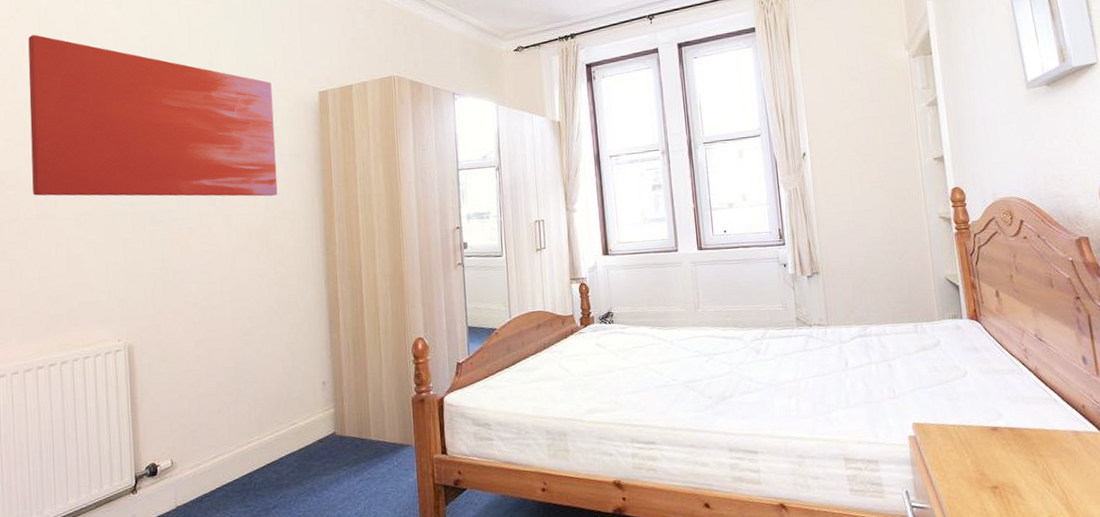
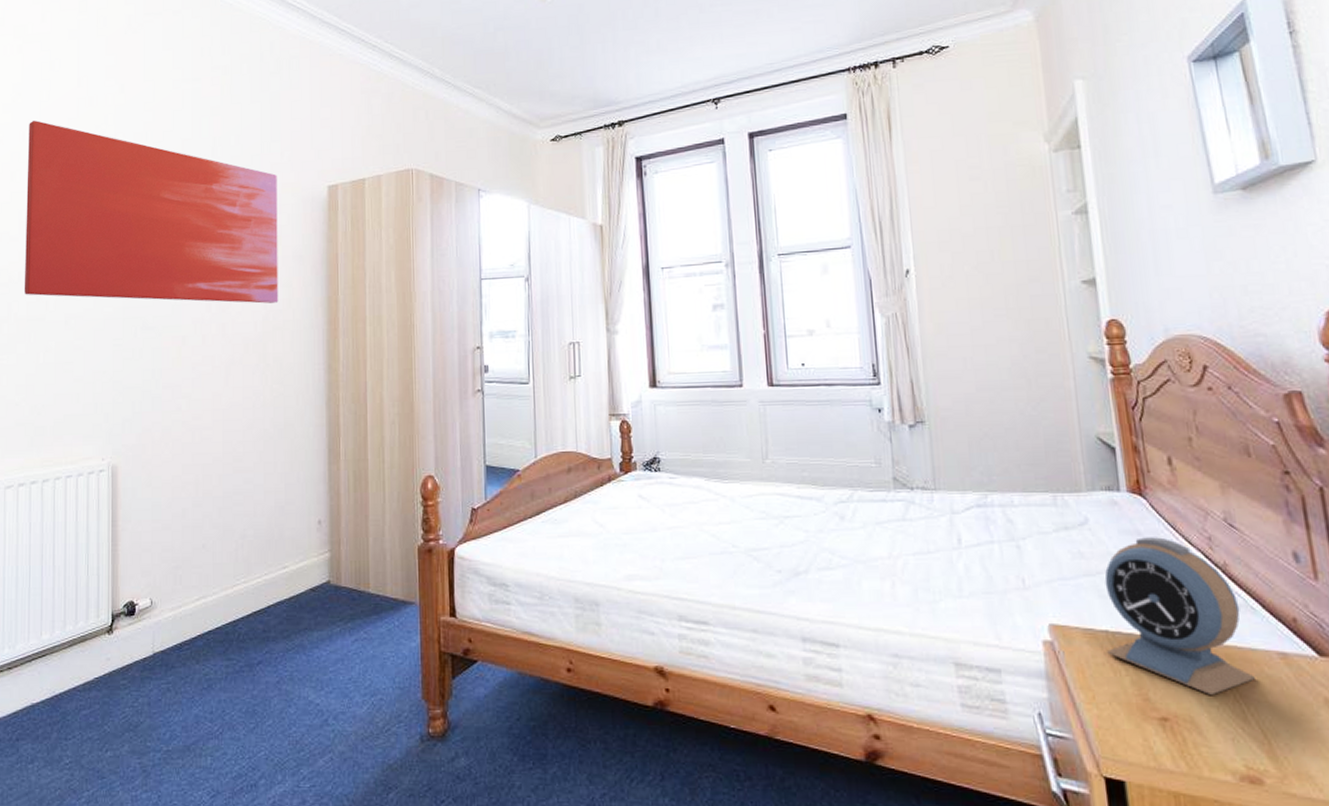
alarm clock: none [952,351,1057,466] -> present [1104,537,1255,695]

